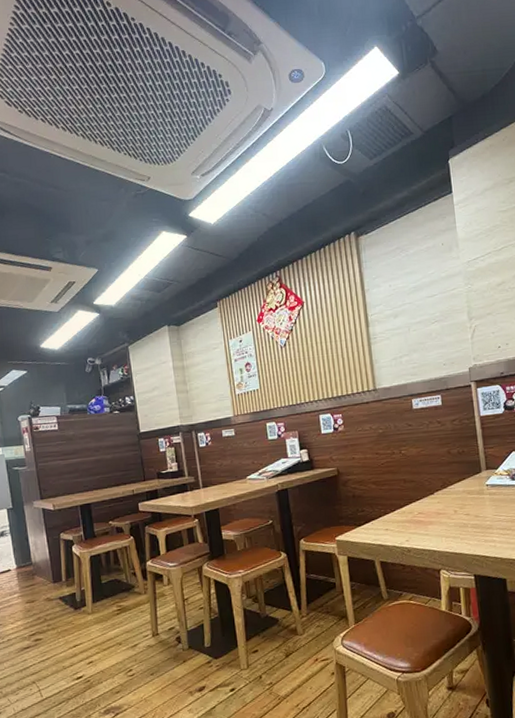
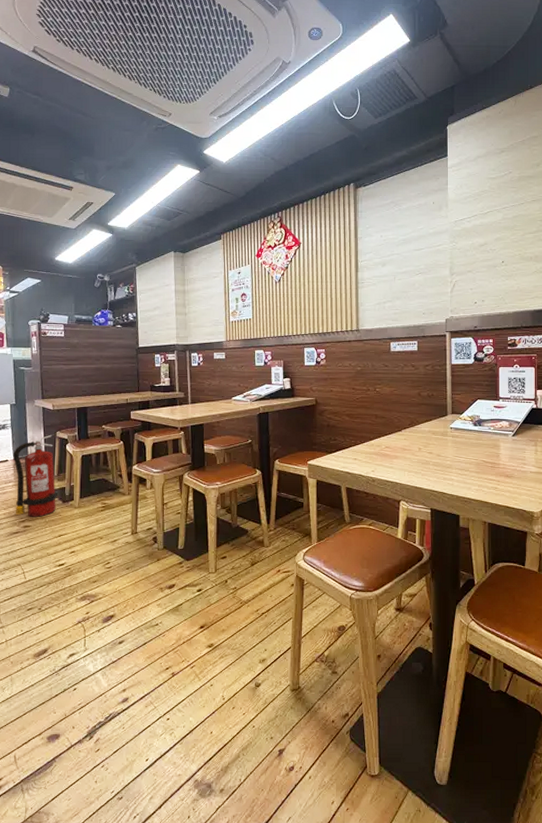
fire extinguisher: none [15,538,68,629] -> present [13,435,57,517]

